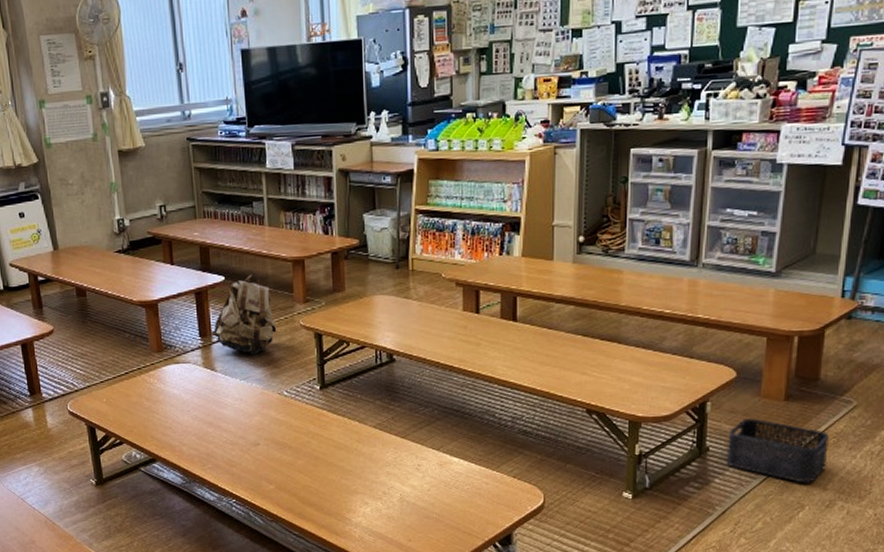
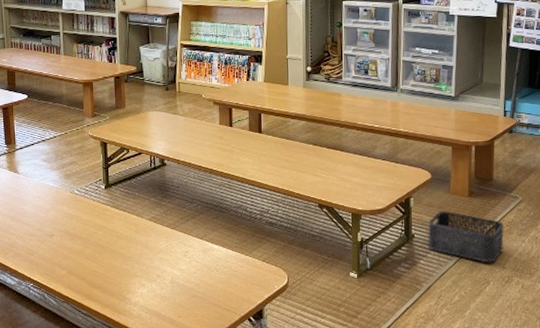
backpack: present [211,273,277,355] -> none [15,92,70,159]

